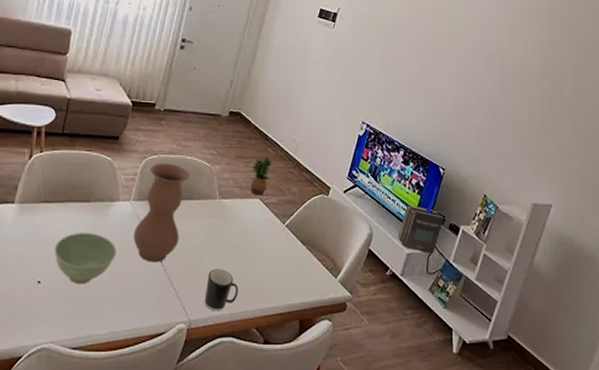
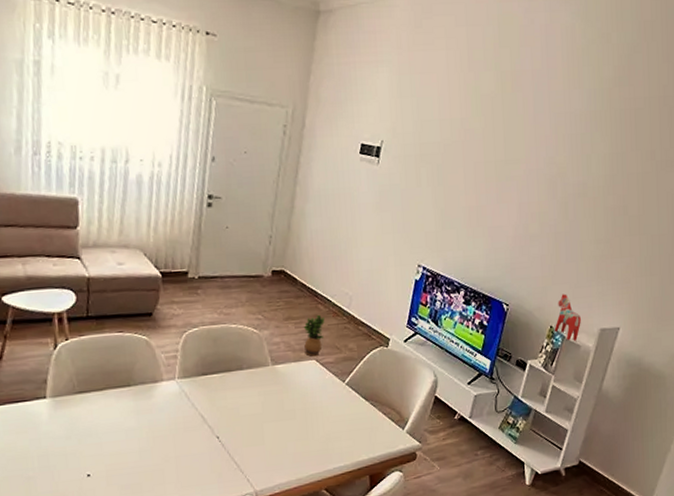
bowl: present [54,233,117,285] -> none [99,418,168,472]
vase: present [133,163,190,263] -> none [183,334,237,440]
mug: present [204,269,239,311] -> none [268,436,304,479]
books: present [398,205,444,254] -> none [464,346,510,393]
decorative figurine: none [488,165,514,213] -> present [554,293,581,341]

